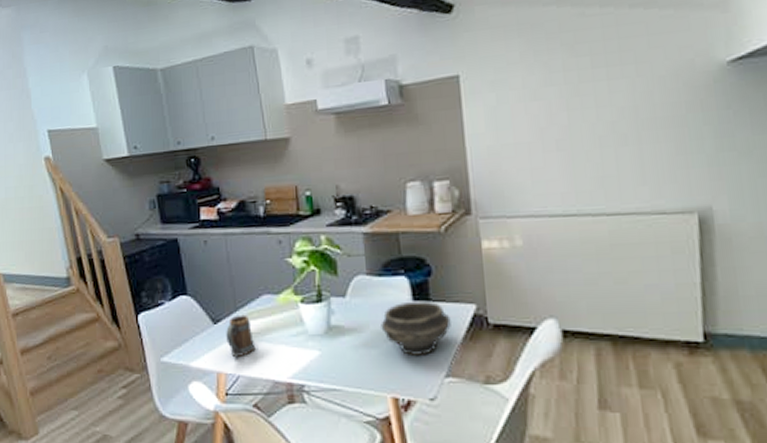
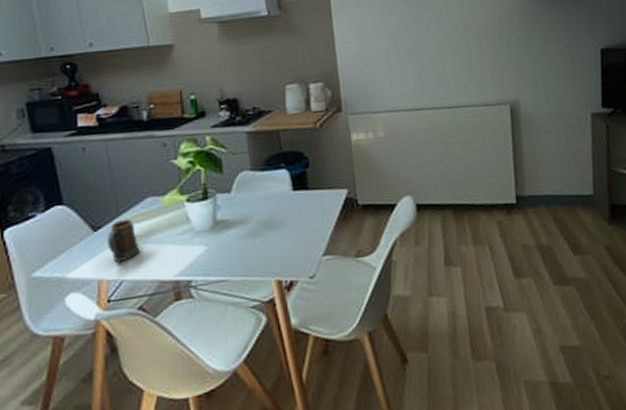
bowl: present [381,300,451,355] -> none [264,190,327,240]

